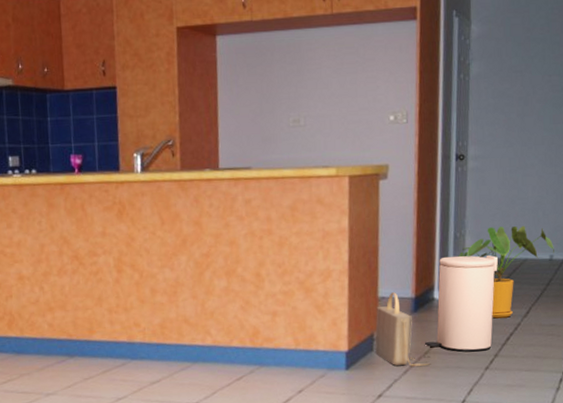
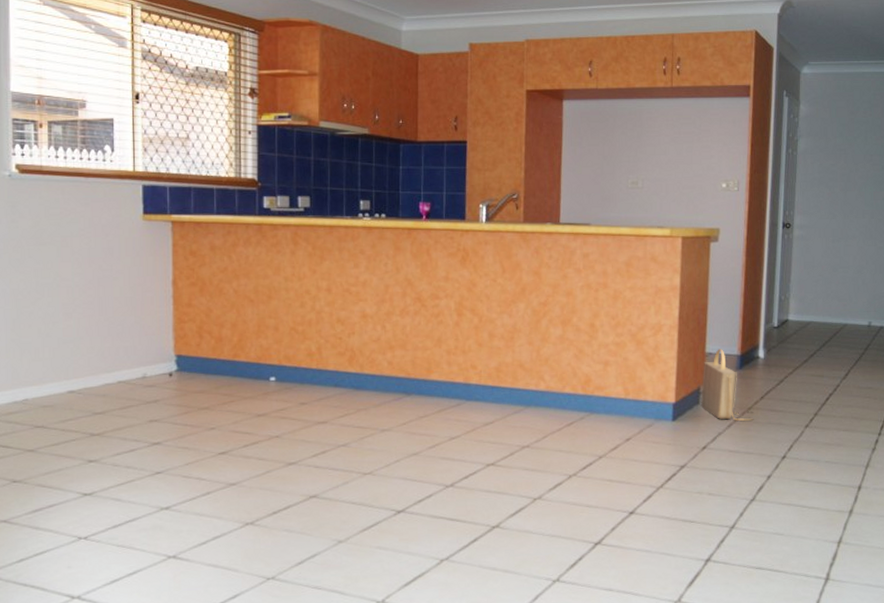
pedal bin: present [424,255,498,353] -> none [748,317,820,411]
house plant: present [458,226,554,319] -> none [782,292,873,379]

